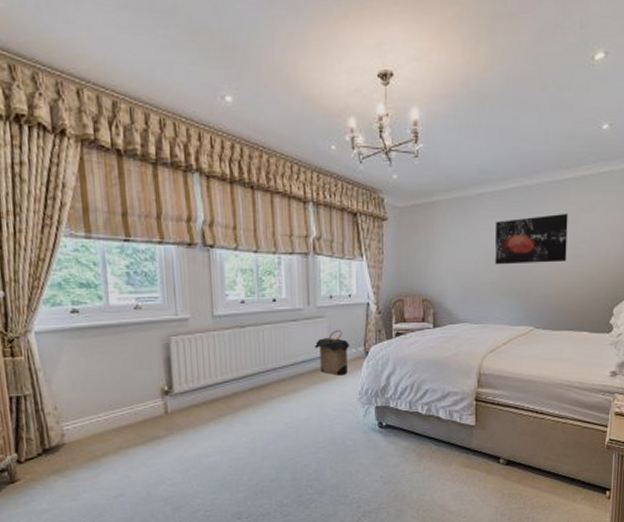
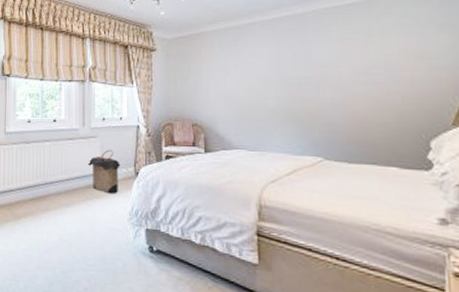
wall art: present [495,213,568,265] -> none [267,38,357,91]

